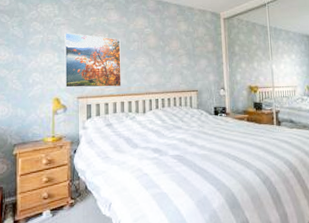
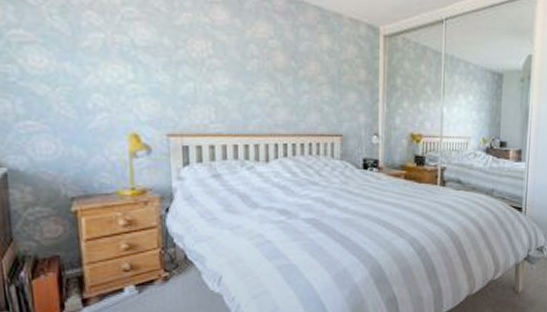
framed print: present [64,33,122,88] -> none [140,33,234,124]

